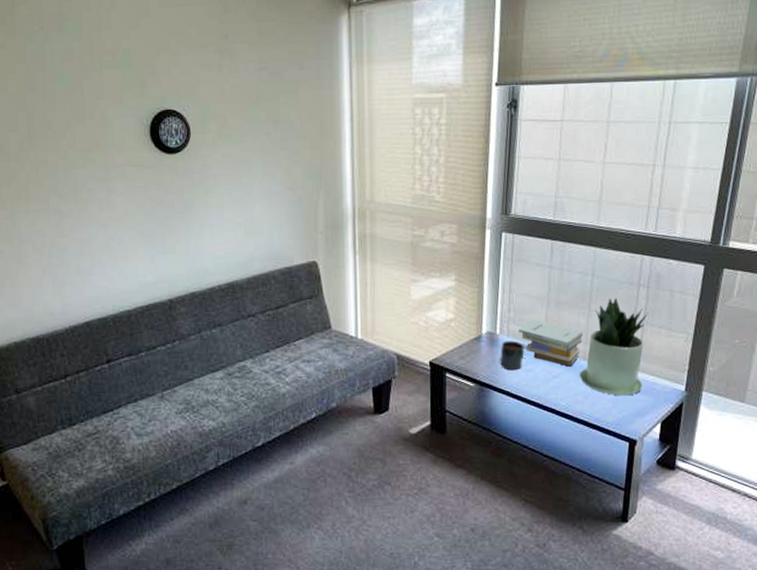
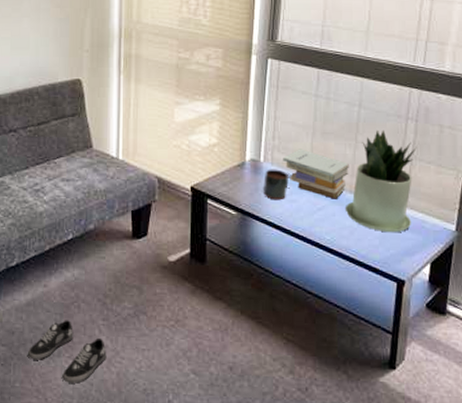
shoe: none [279,494,354,552] -> present [28,320,107,384]

